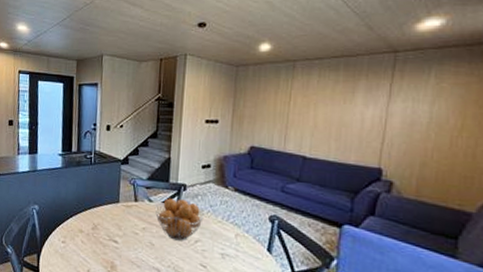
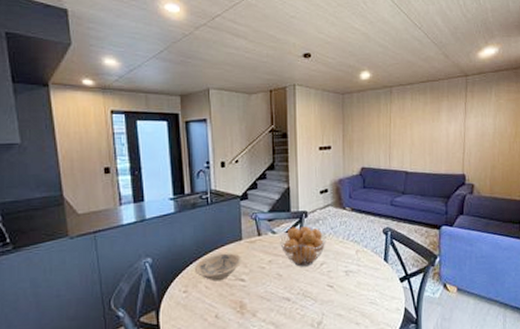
bowl: none [73,211,118,239] -> present [194,253,242,281]

